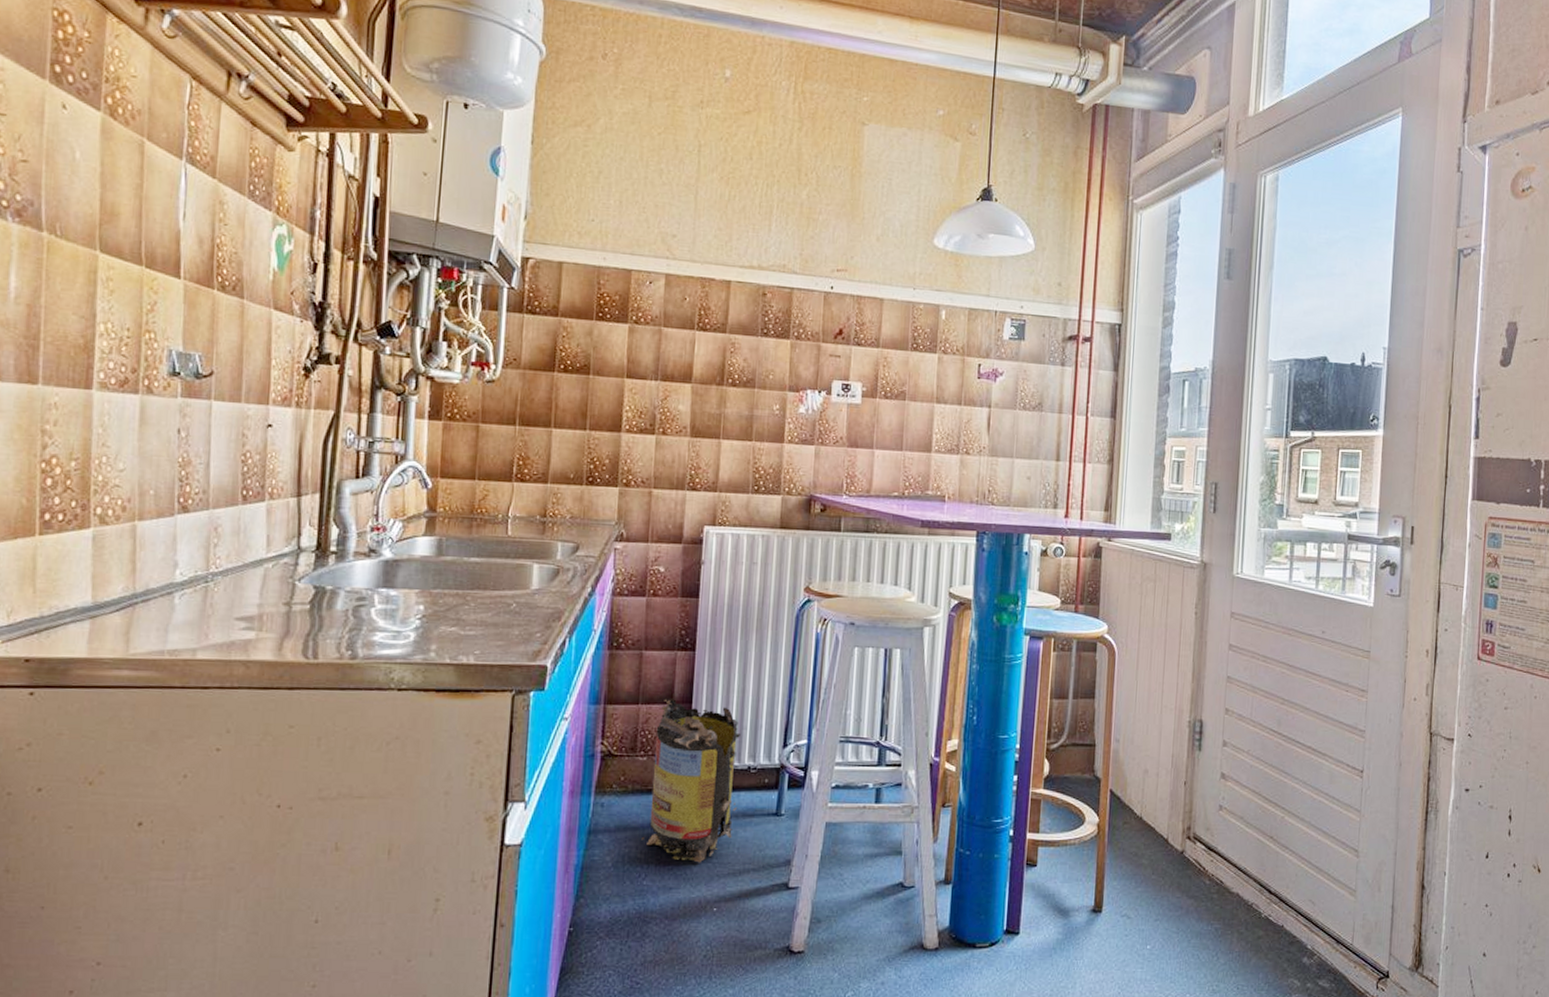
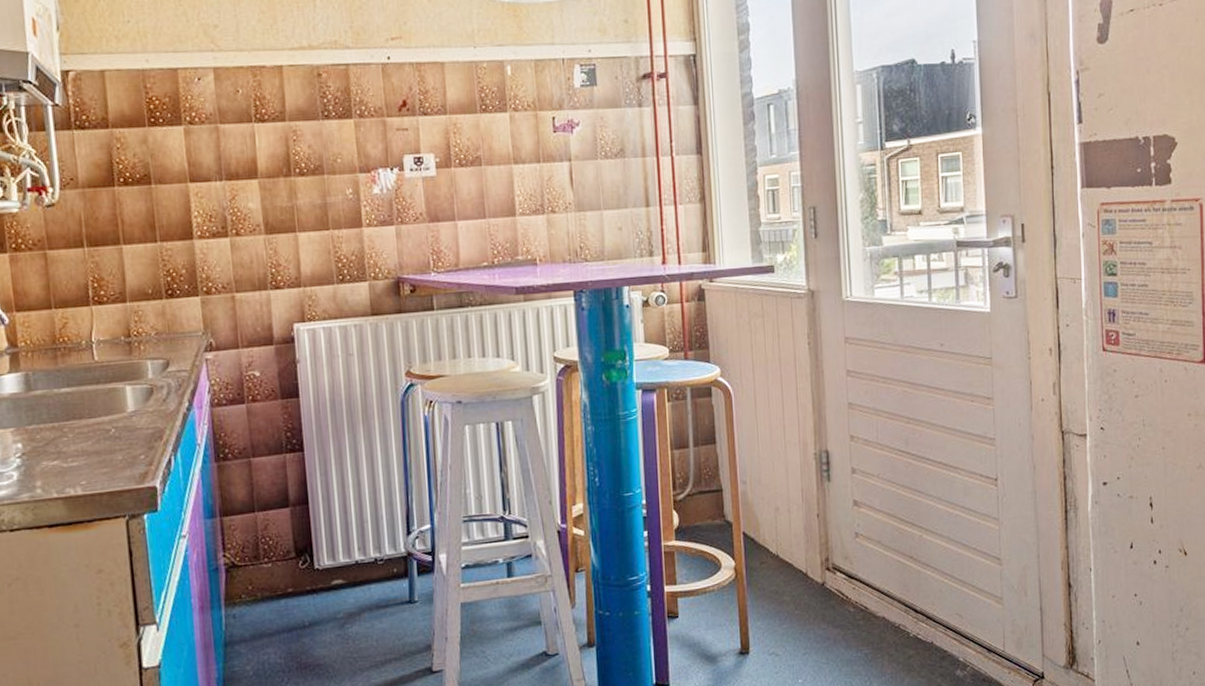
trash can: present [641,697,742,863] -> none [276,501,369,660]

